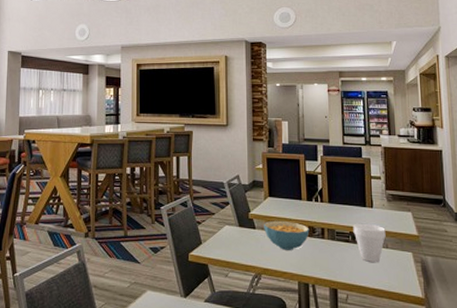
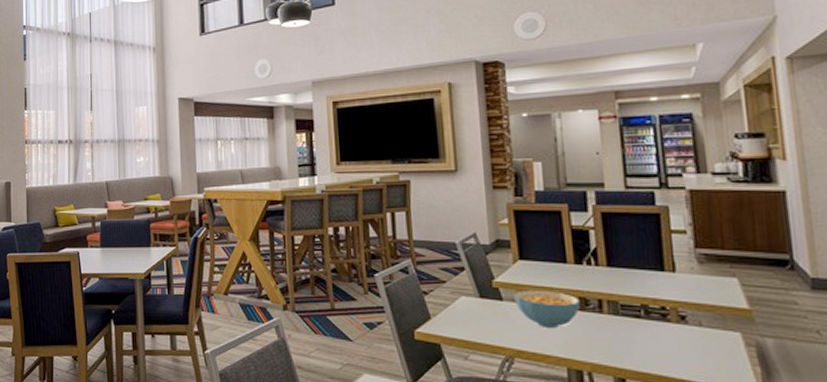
cup: present [353,223,386,263] -> none [645,293,698,346]

